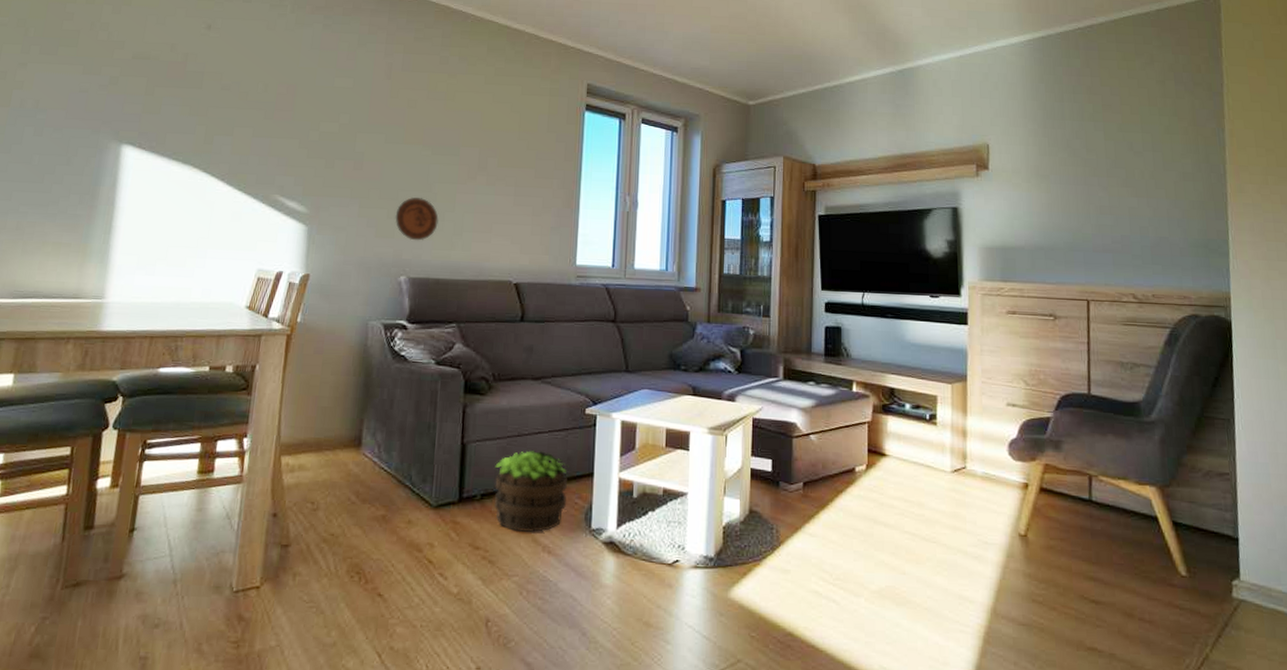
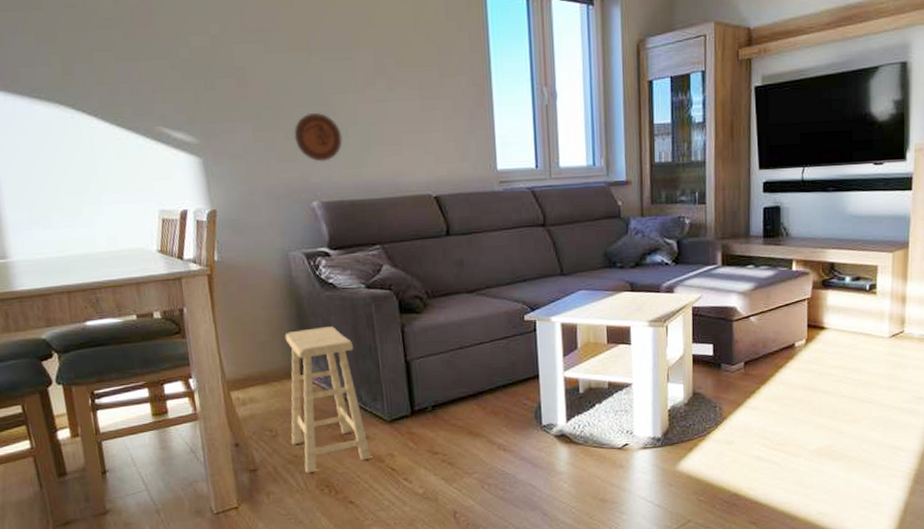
footstool: none [331,398,413,556] -> present [285,327,371,473]
potted plant: present [494,449,569,533] -> none [441,359,517,436]

